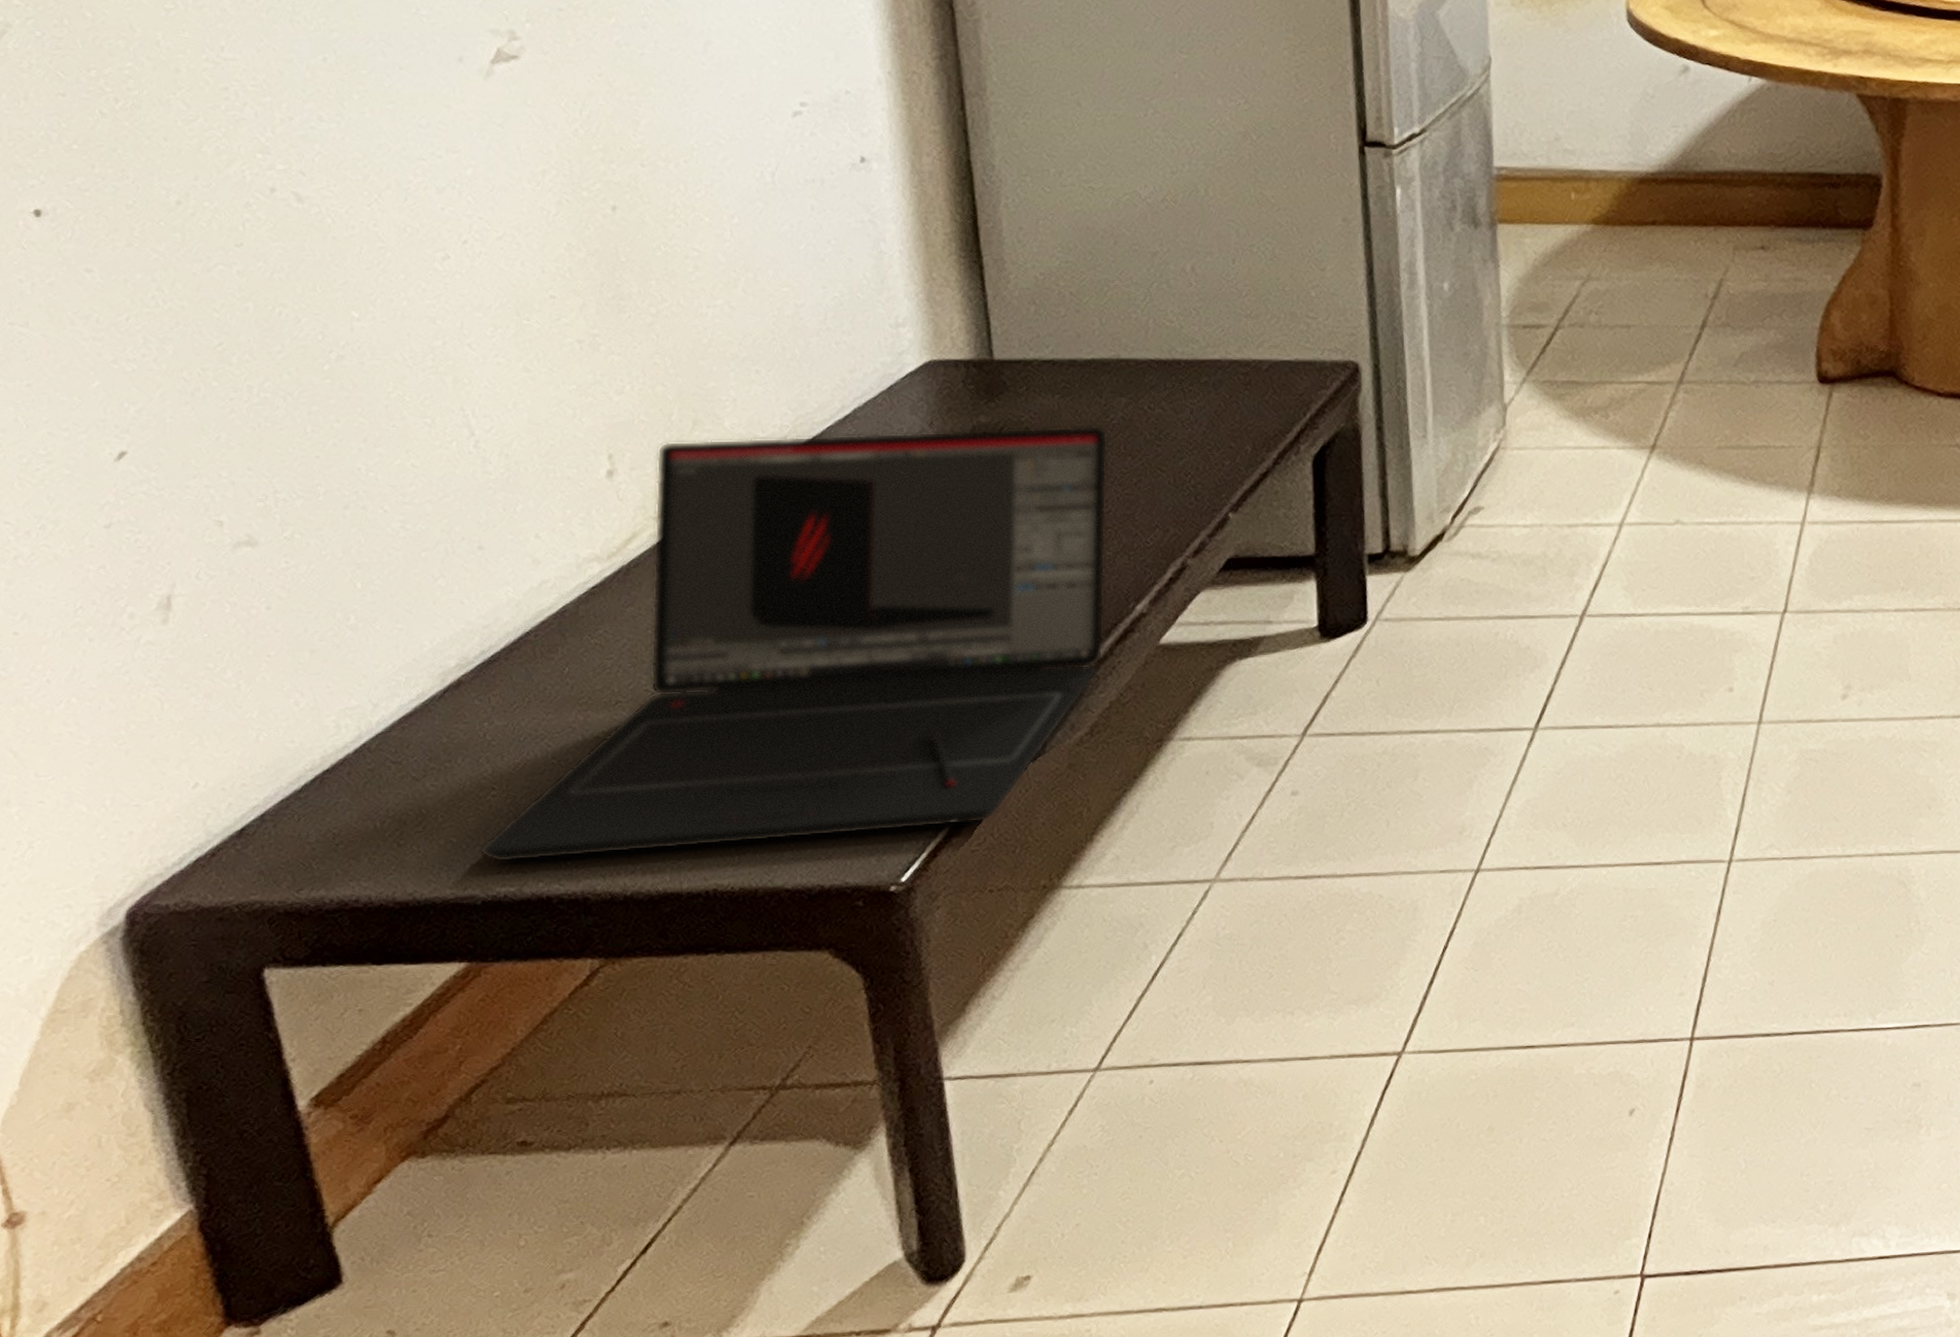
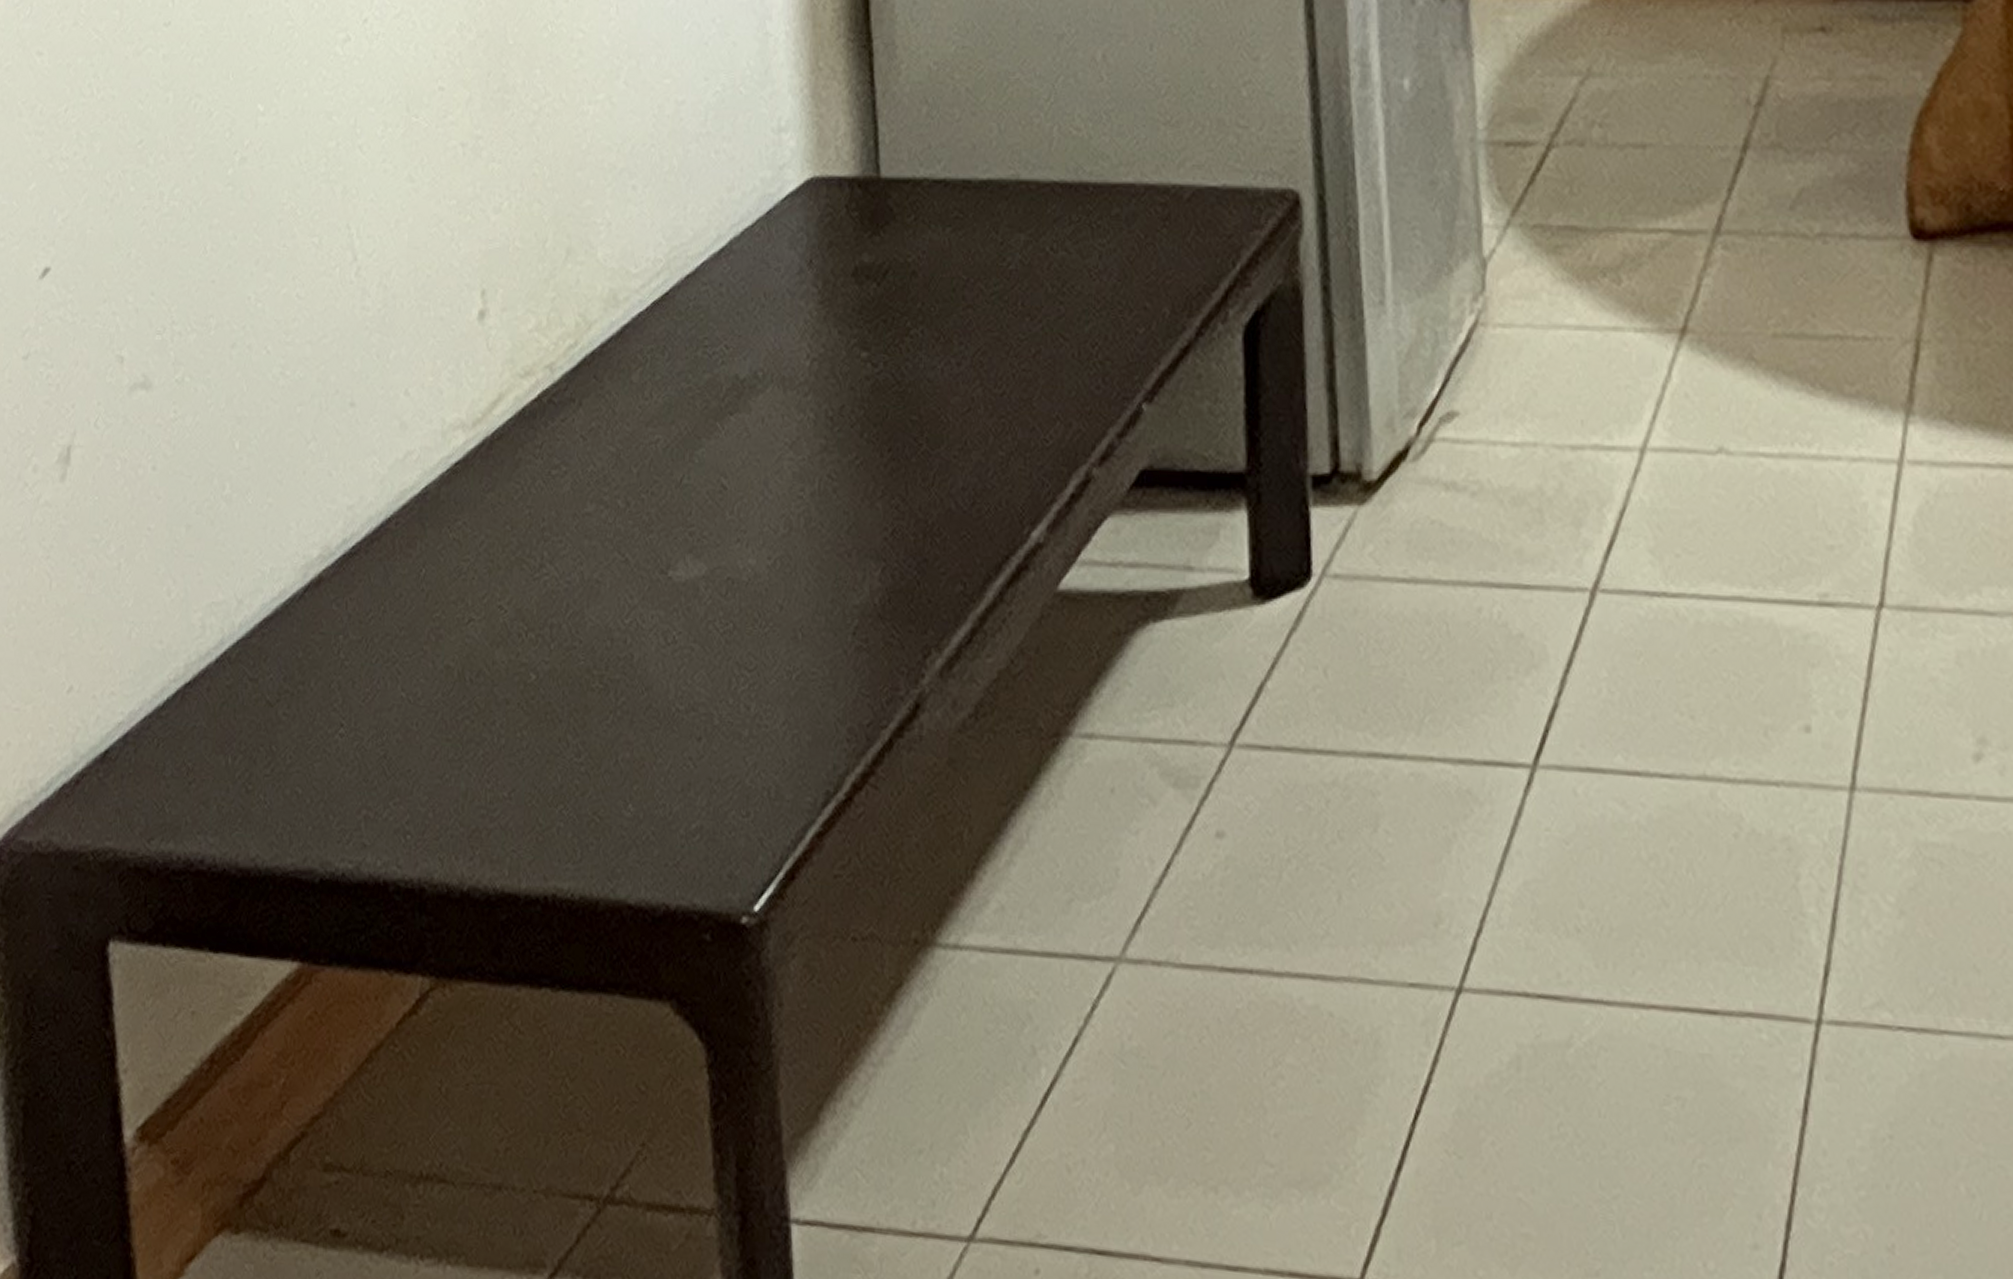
laptop: present [479,426,1108,863] -> none [322,271,1003,836]

